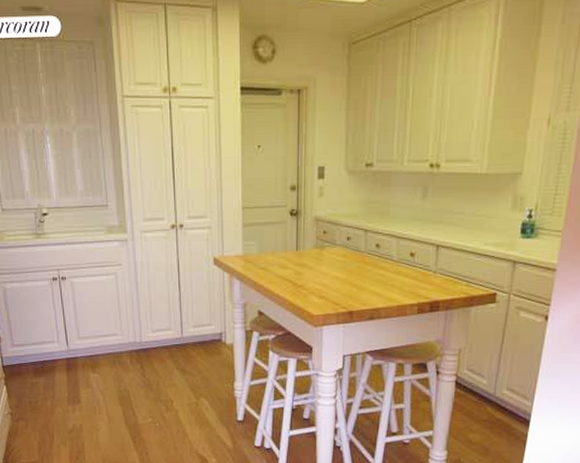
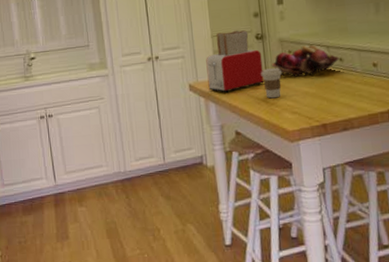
toaster: none [234,203,294,270] -> present [206,30,264,93]
coffee cup: none [291,248,313,280] -> present [261,68,282,99]
fruit basket: none [303,226,376,260] -> present [271,44,339,77]

